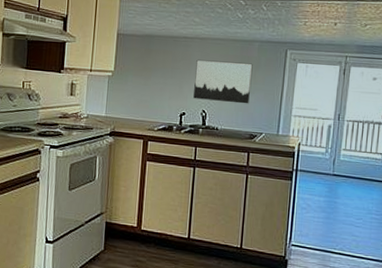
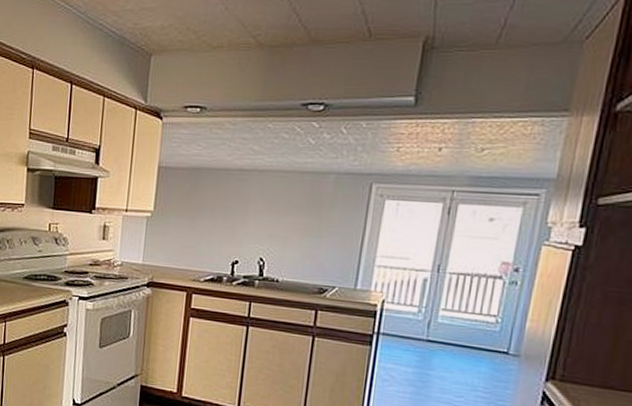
wall art: present [193,59,253,104] -> none [249,196,326,251]

